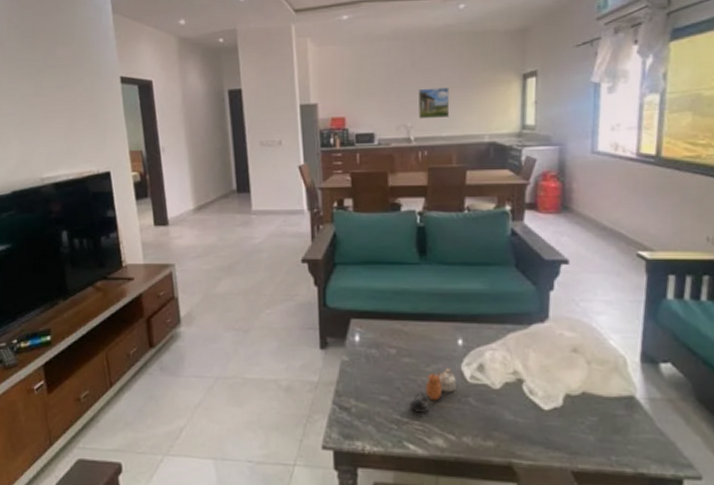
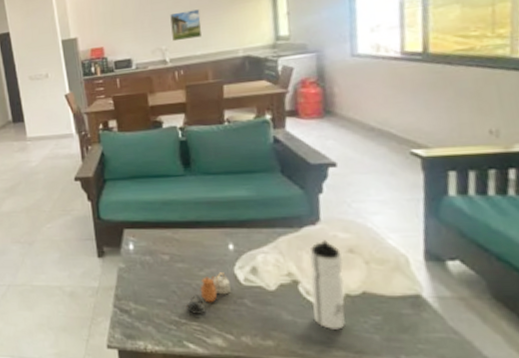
water bottle: none [533,338,567,430] -> present [309,240,345,330]

